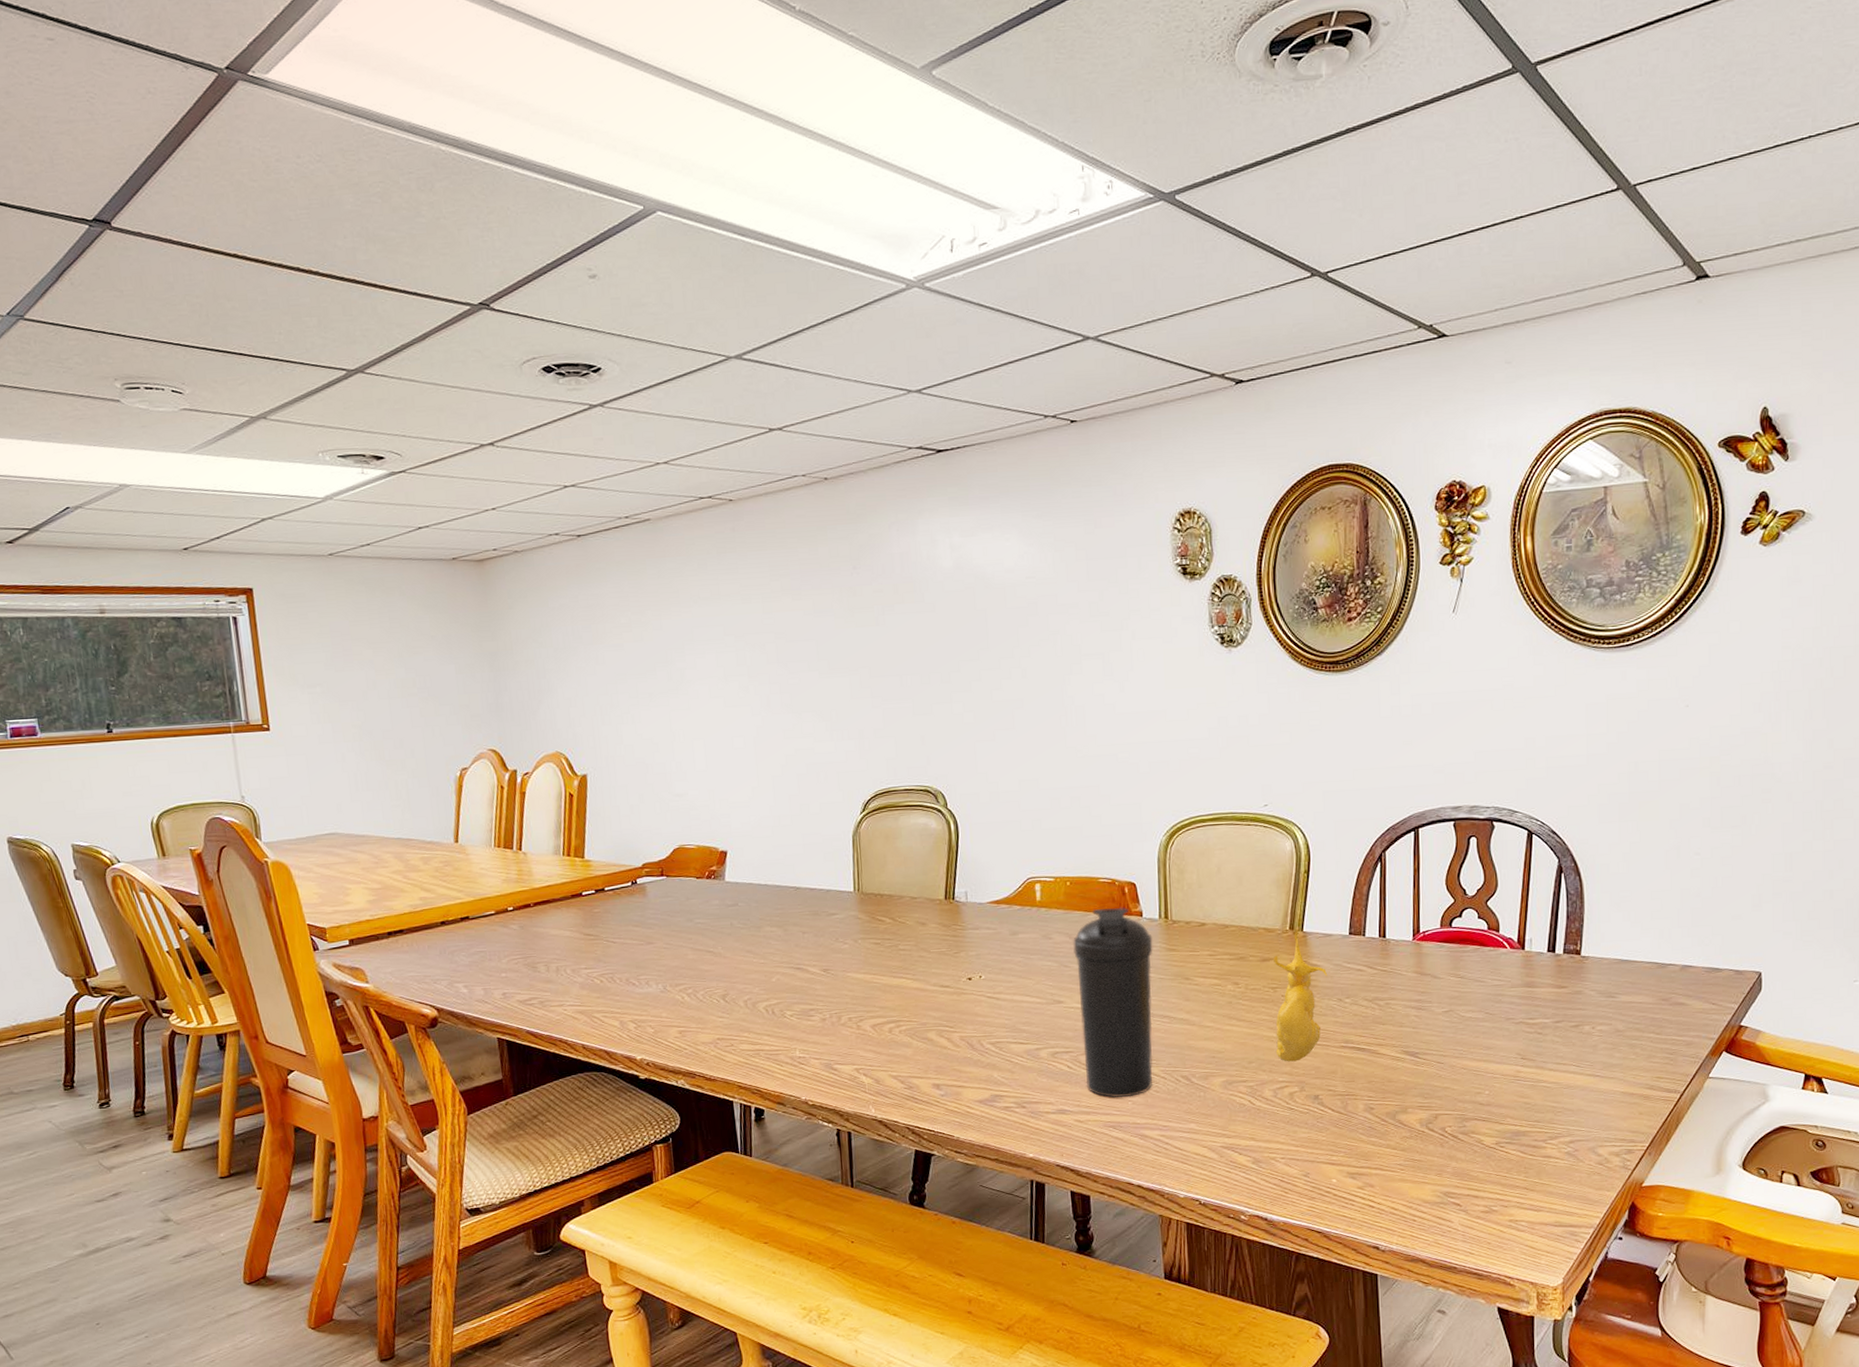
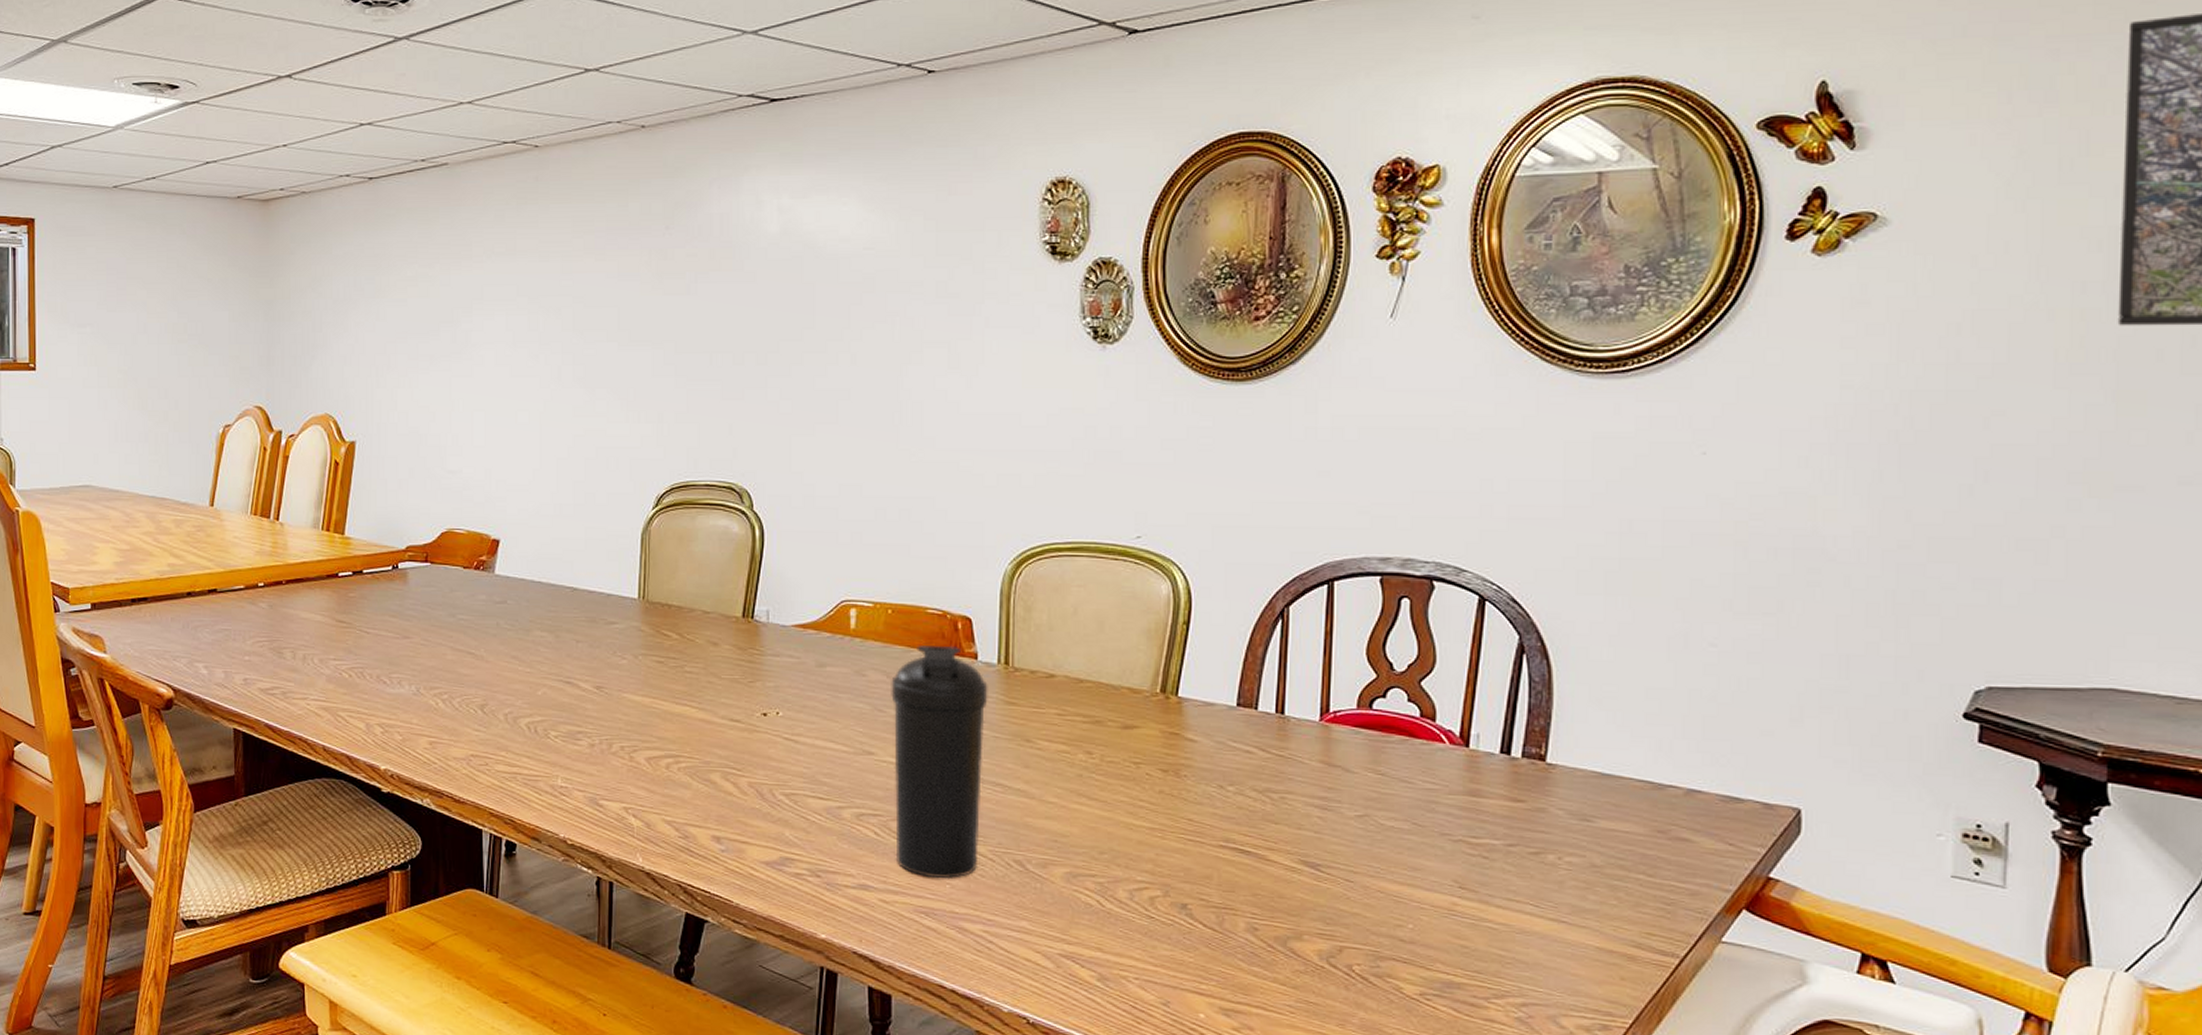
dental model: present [1273,927,1328,1062] -> none [1134,690,1207,858]

